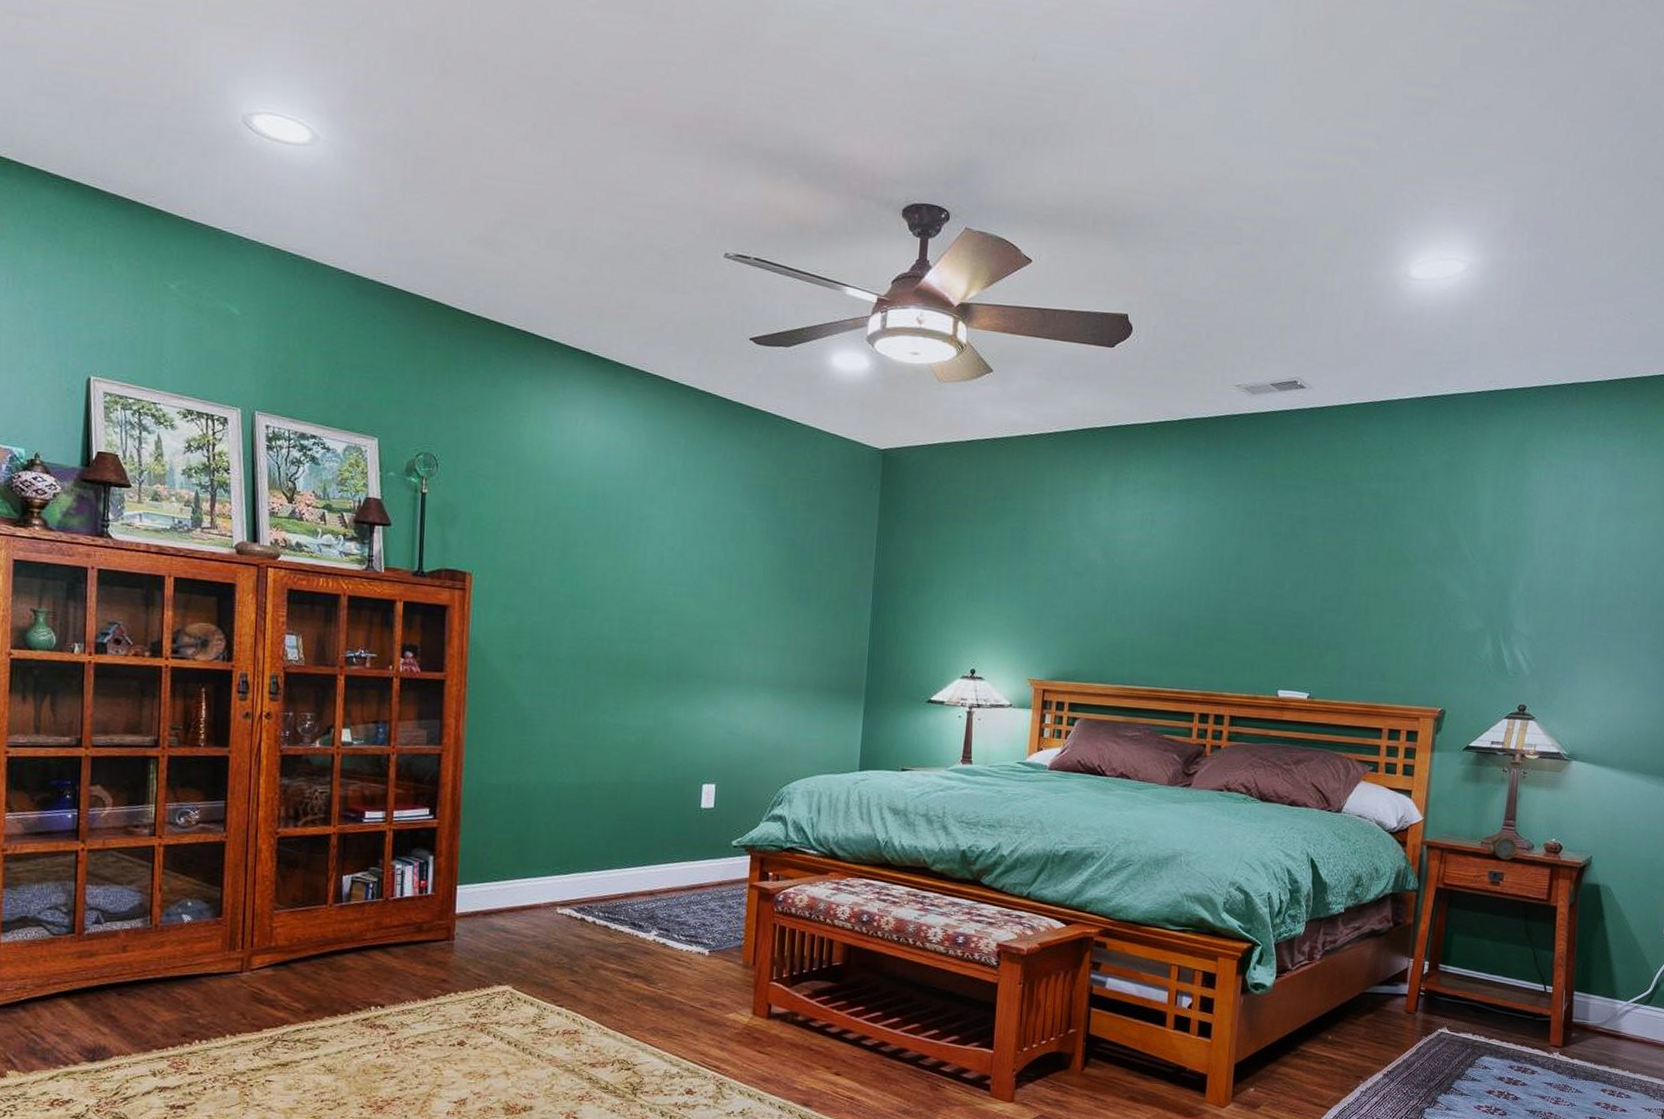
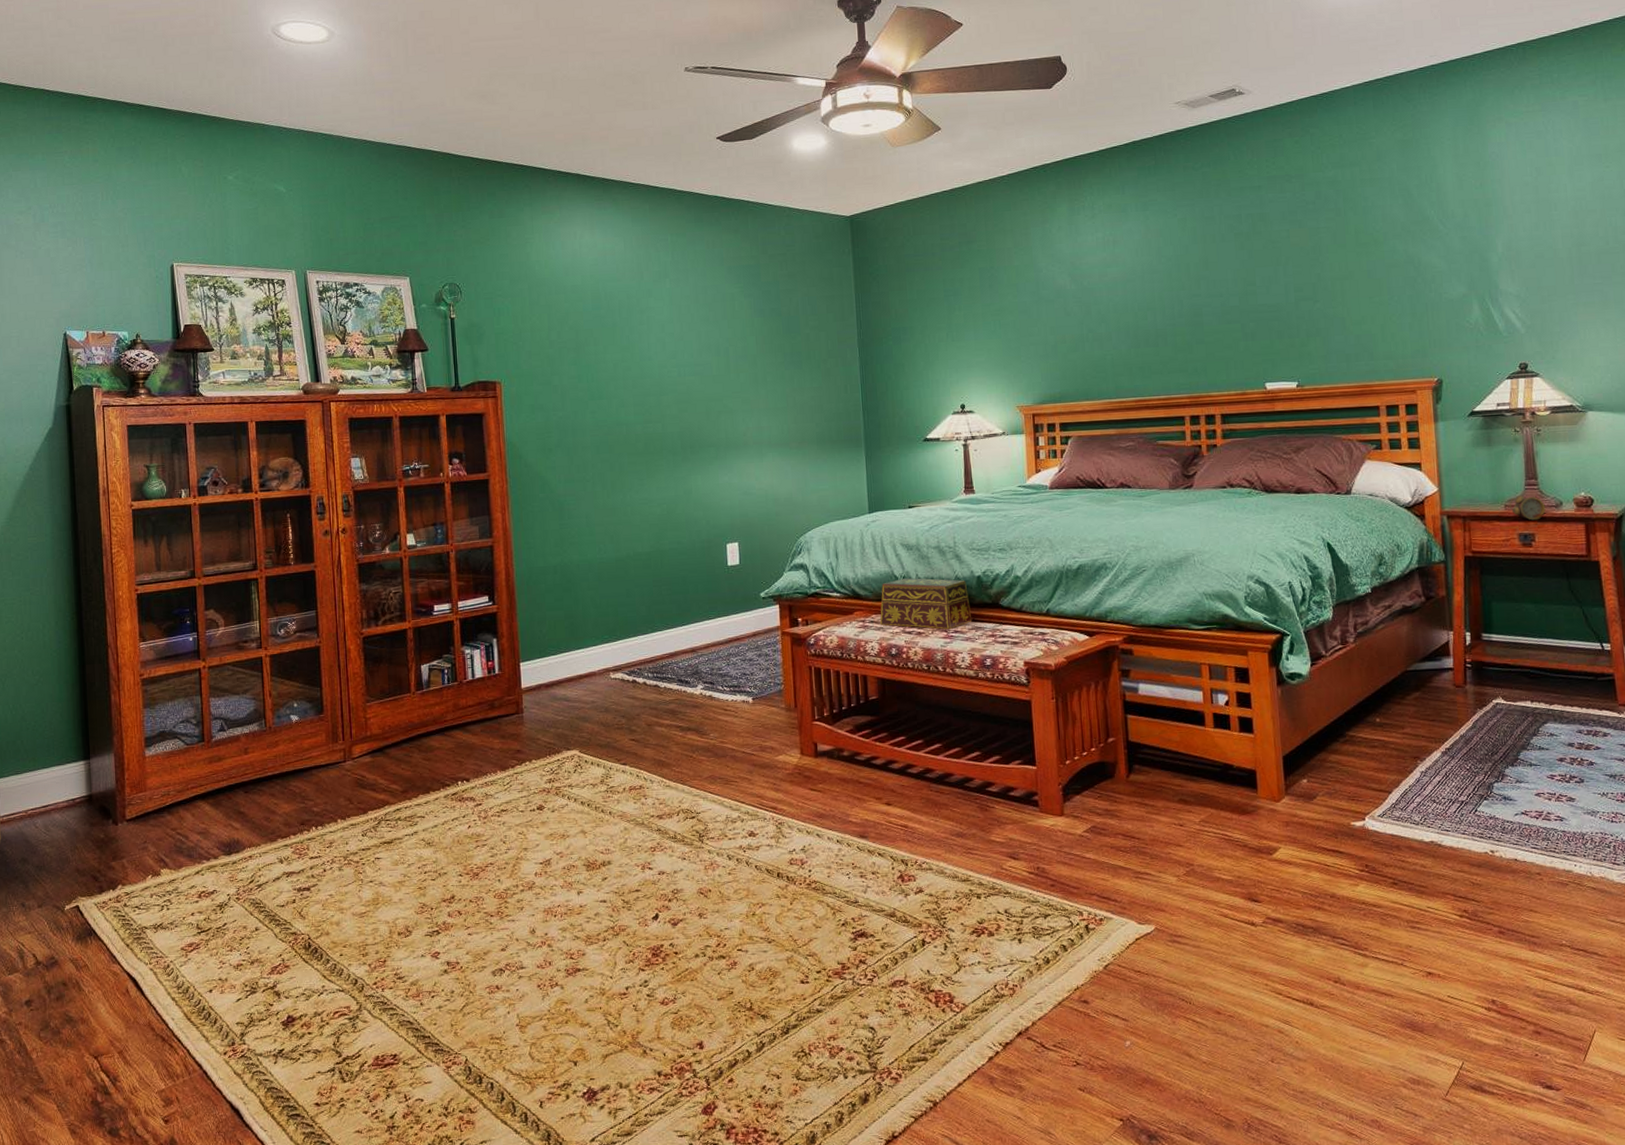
decorative box: none [854,843,951,903] -> present [879,578,972,630]

